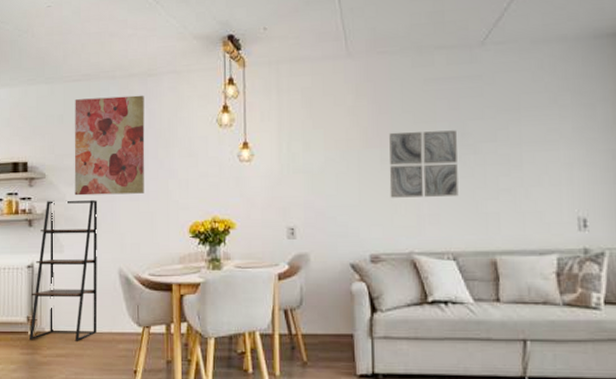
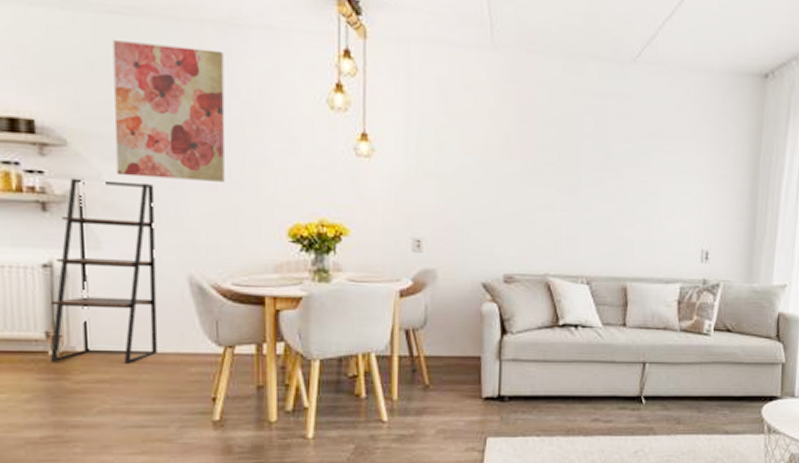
wall art: present [389,130,459,198] -> none [528,144,601,221]

